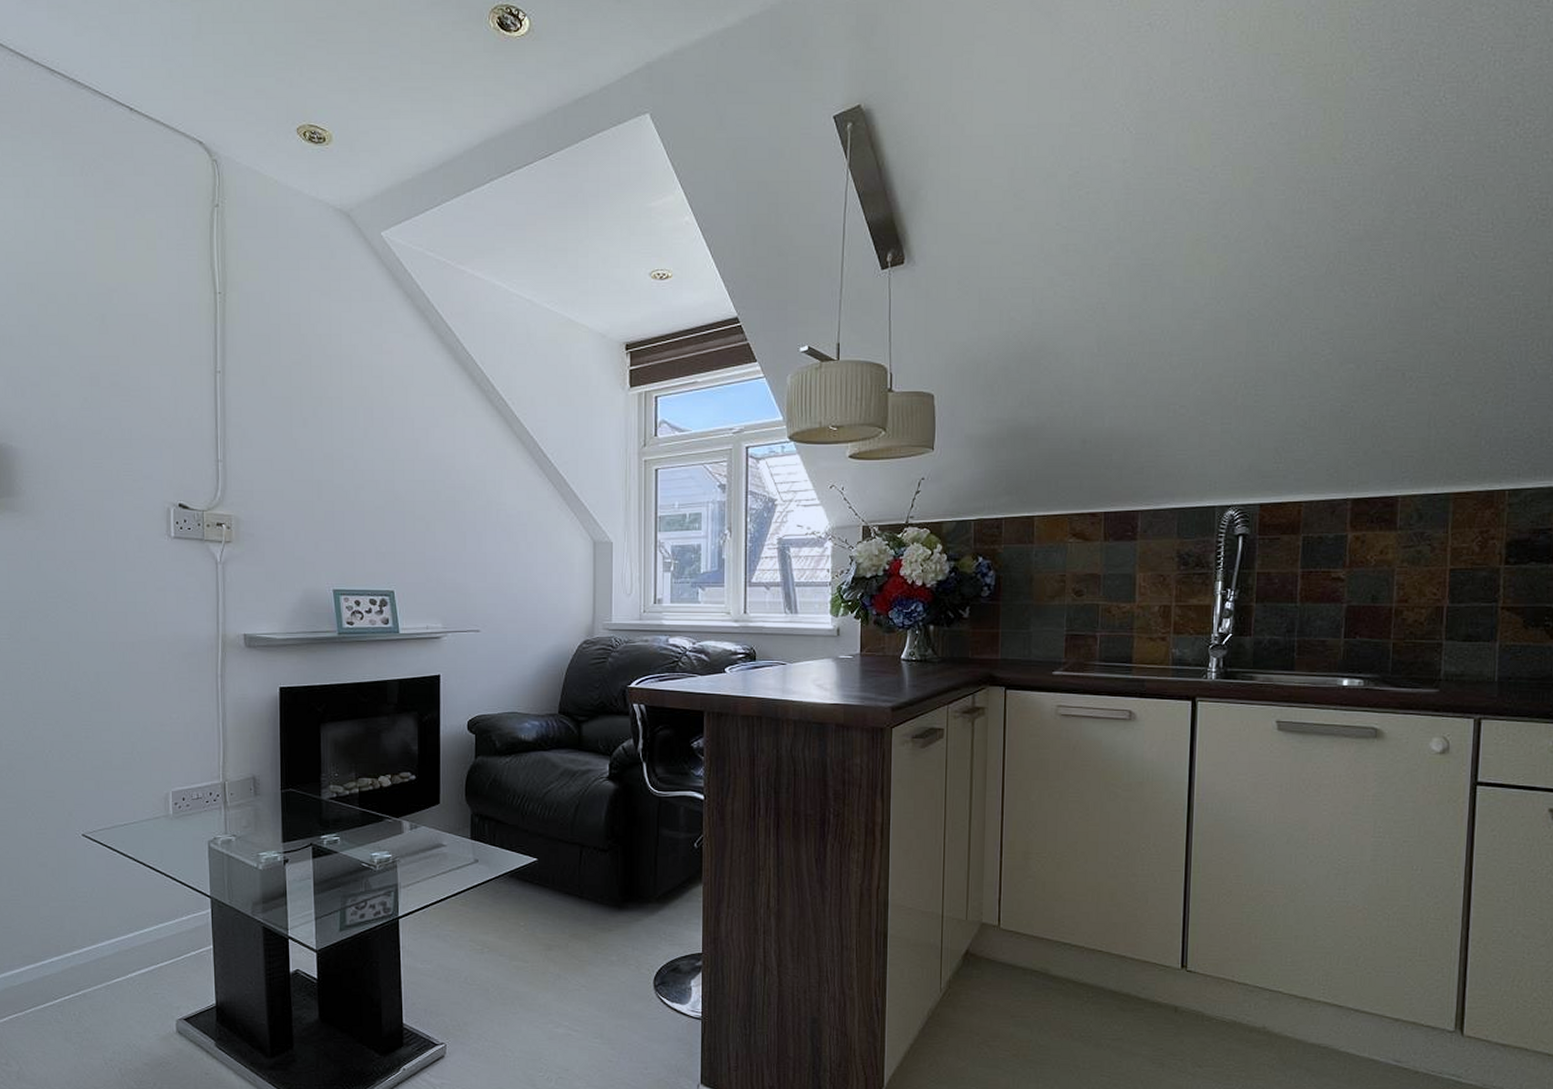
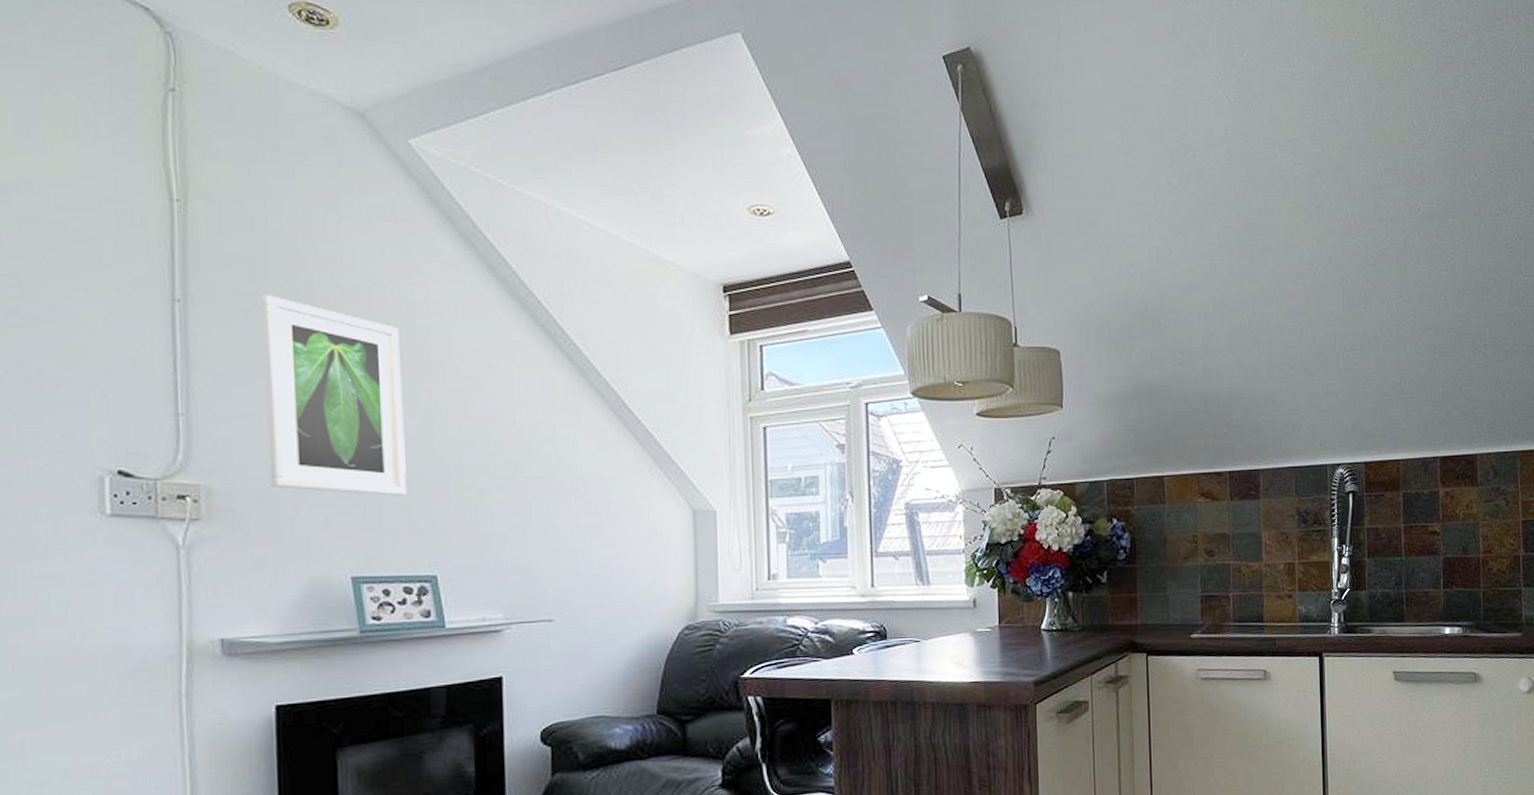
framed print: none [275,365,374,526] -> present [261,295,407,496]

